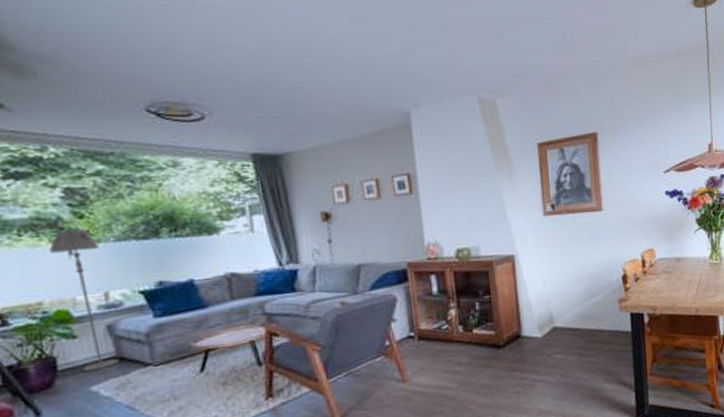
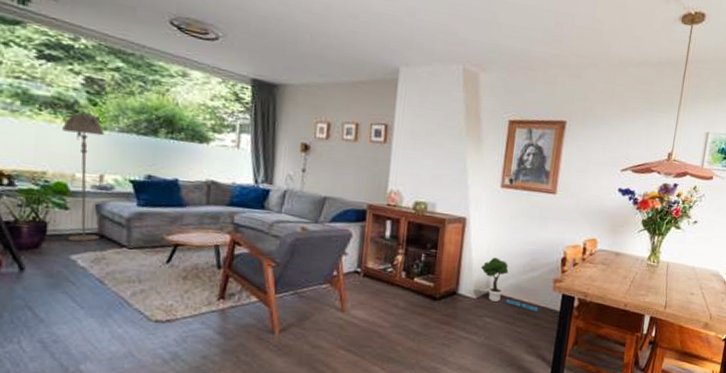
potted tree: none [541,290,609,338] -> present [481,257,538,312]

